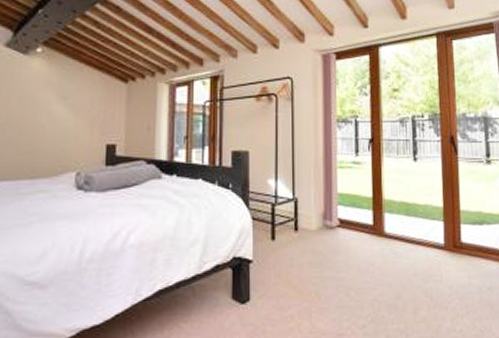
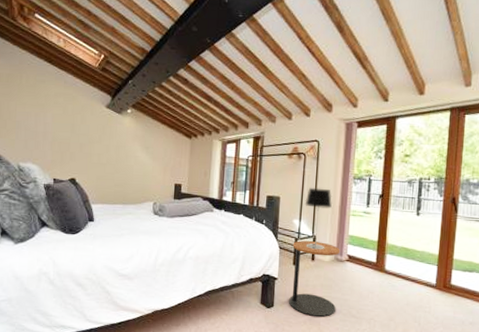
side table: none [269,205,330,308] -> present [289,241,341,317]
table lamp: none [280,136,314,216] -> present [305,187,332,250]

